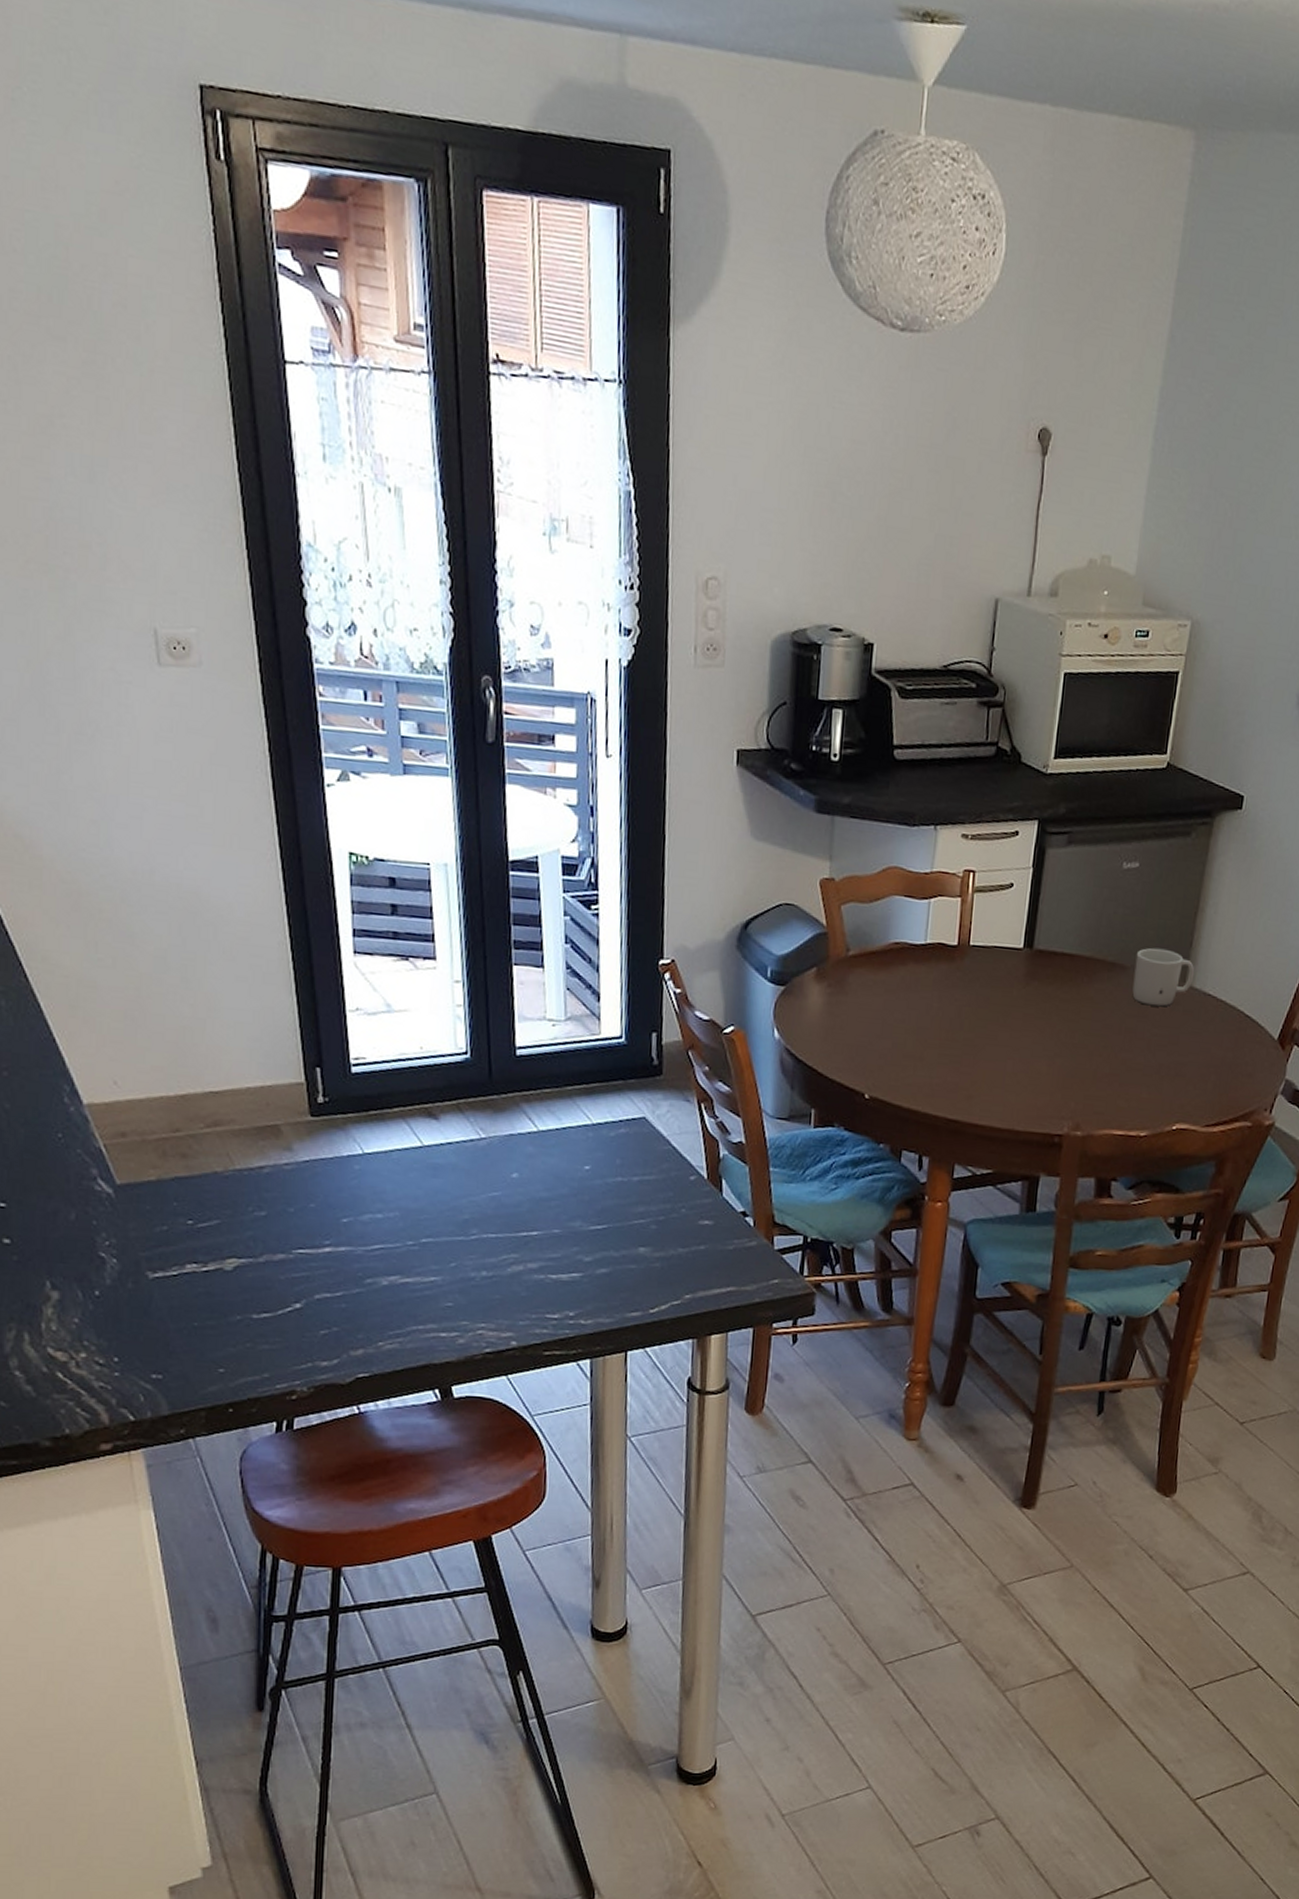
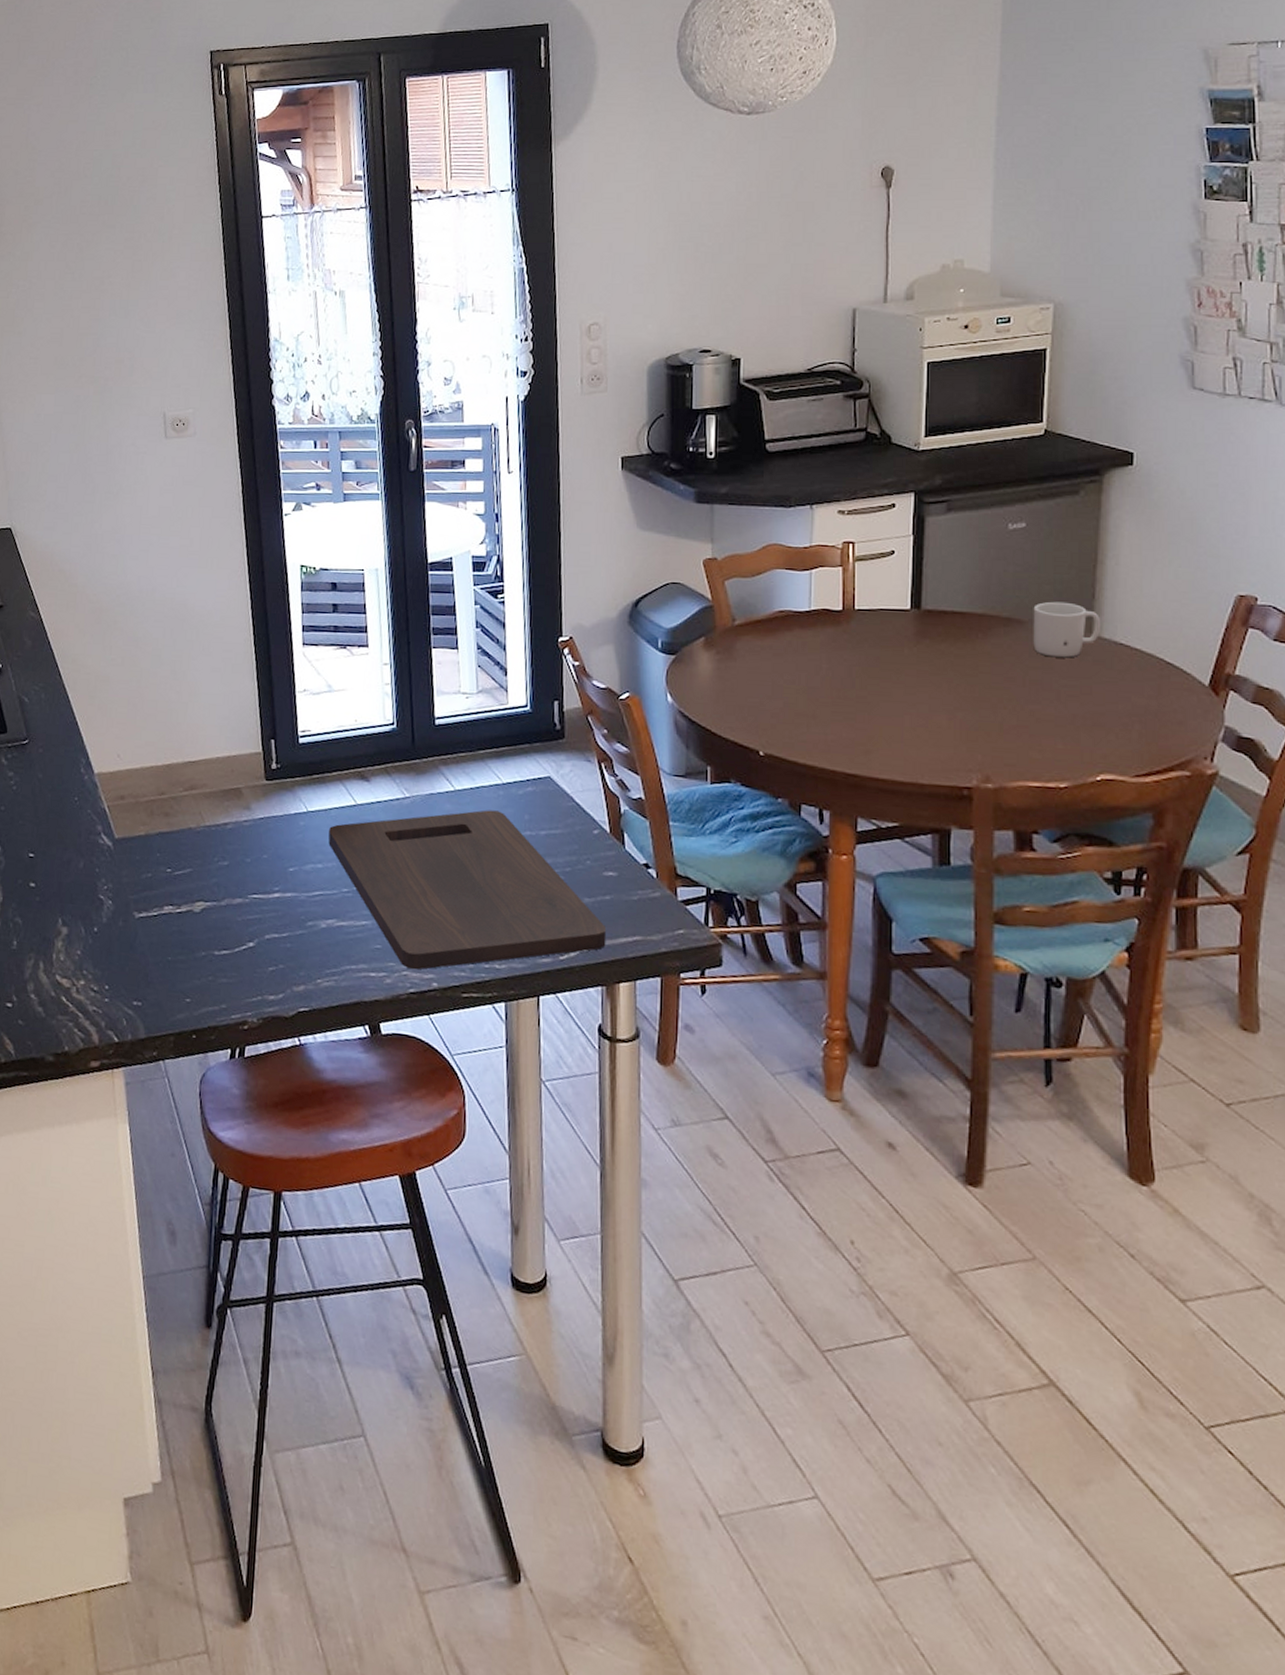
cutting board: none [389,1153,700,1329] -> present [328,810,607,970]

